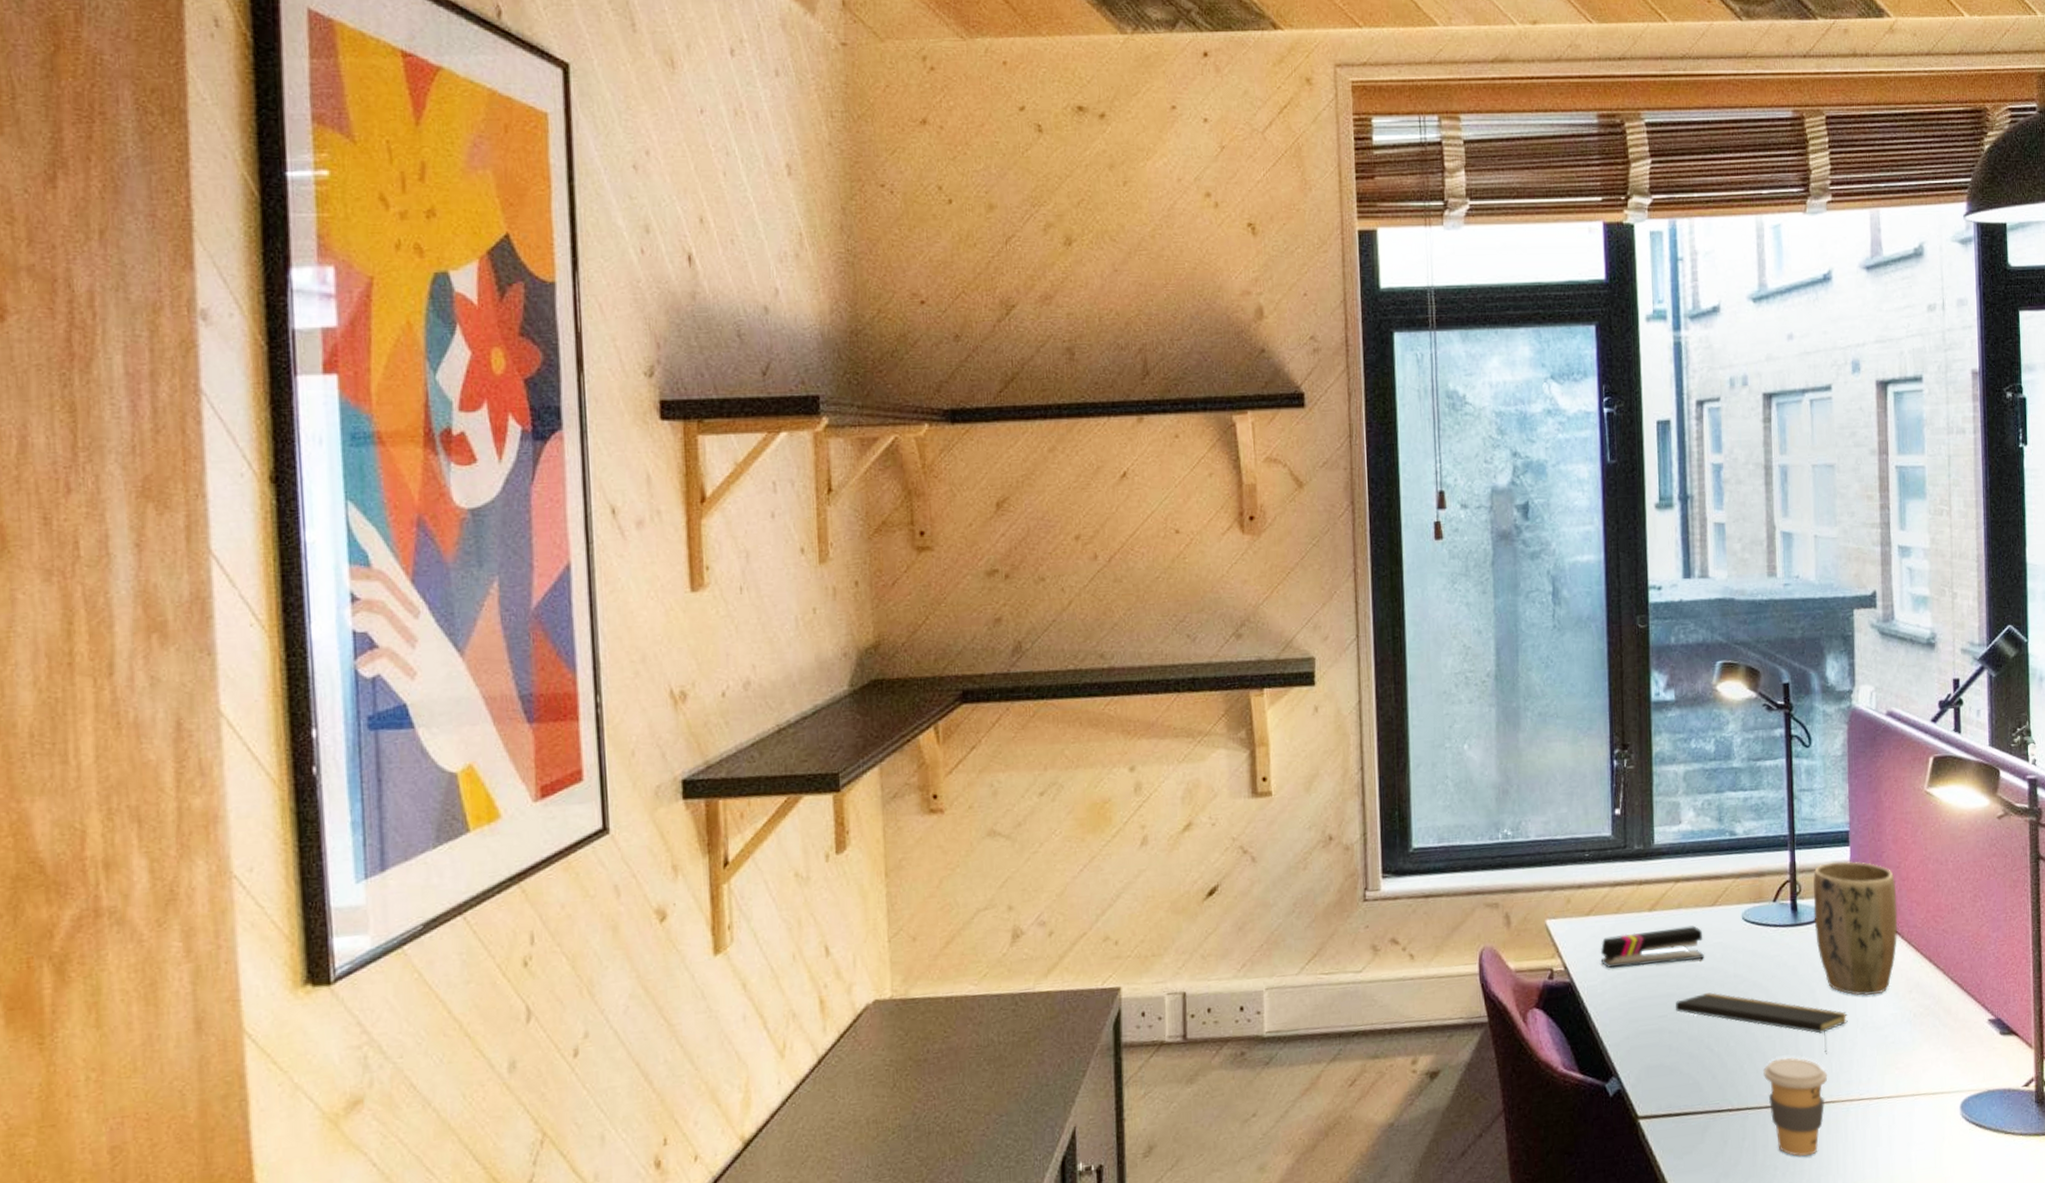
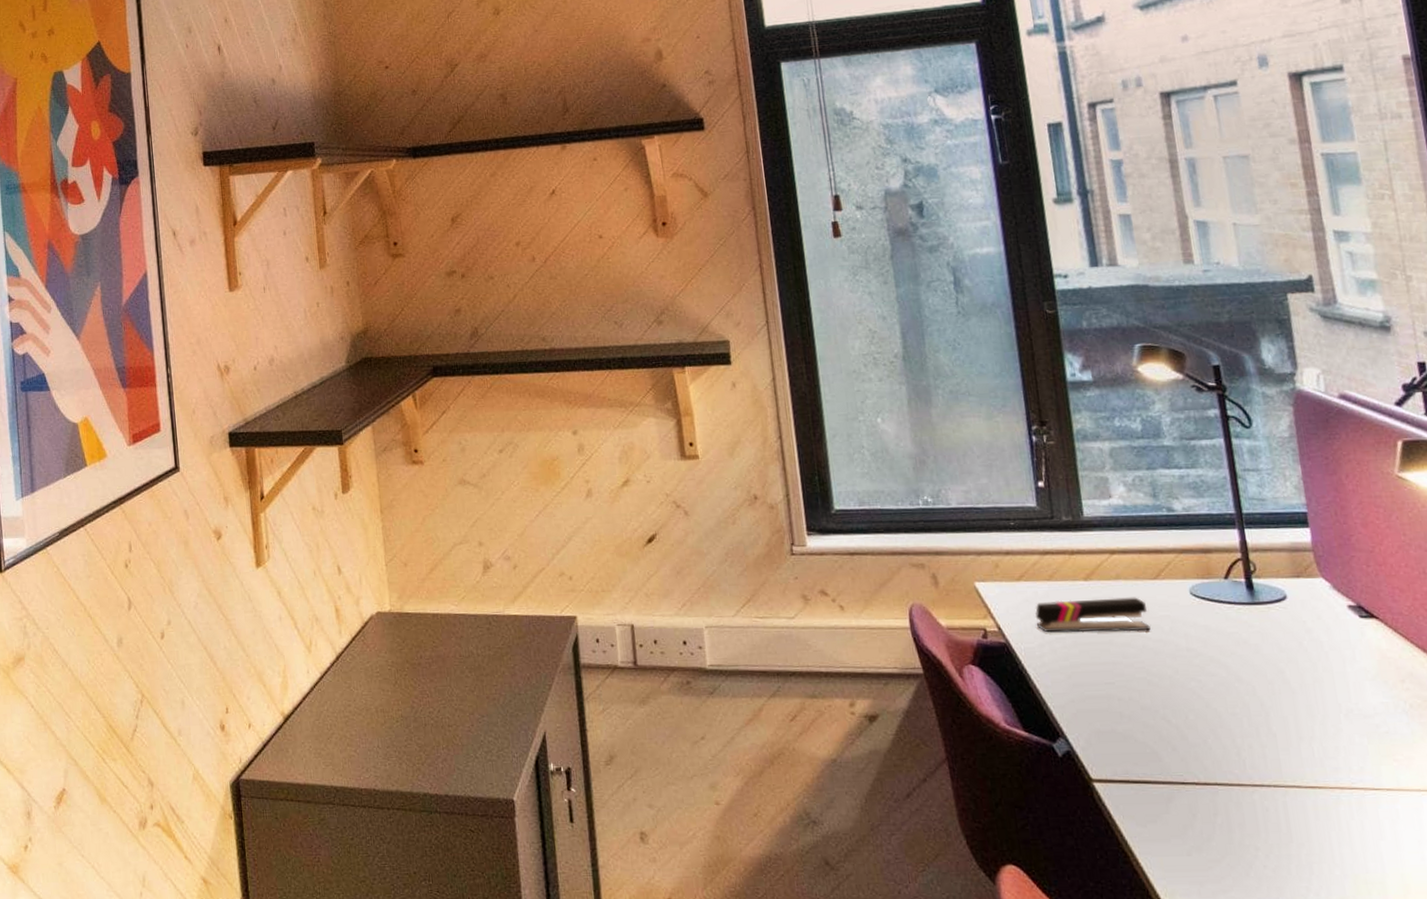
notepad: present [1676,992,1848,1054] -> none [1123,664,1328,738]
coffee cup: present [1763,1057,1828,1157] -> none [1231,736,1310,841]
plant pot: present [1813,861,1898,996] -> none [1269,543,1380,682]

